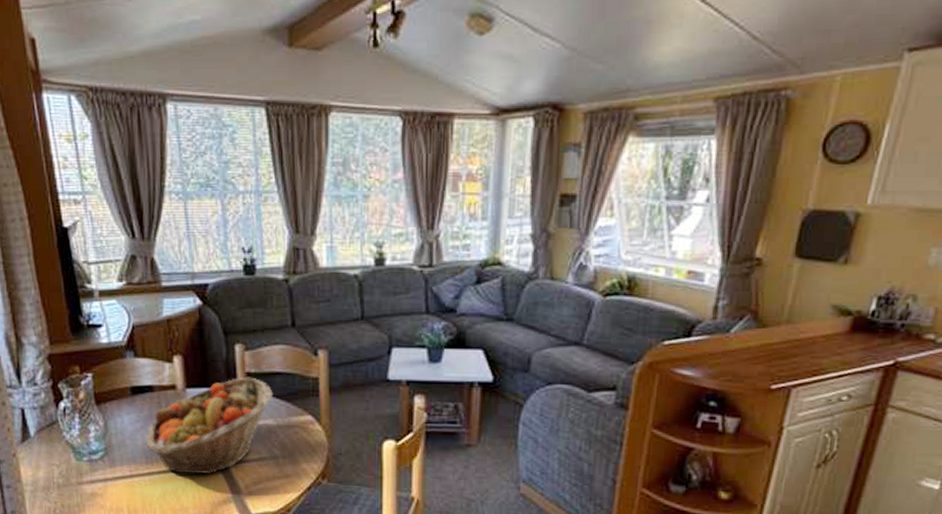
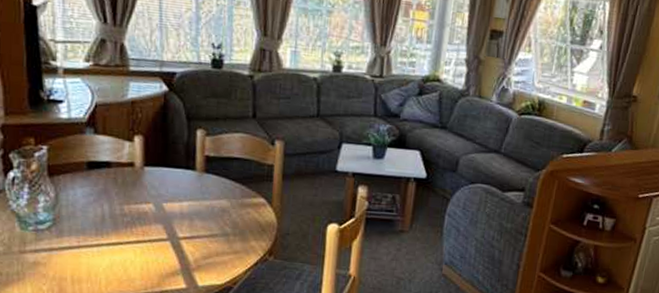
fruit basket: present [146,376,273,475] -> none [98,159,230,249]

